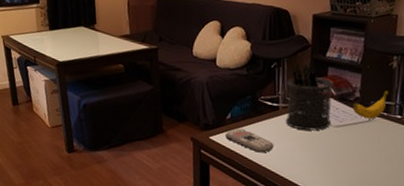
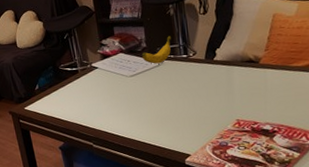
remote control: present [224,128,274,153] -> none [37,95,81,113]
pen holder: present [285,61,334,131] -> none [80,26,126,86]

